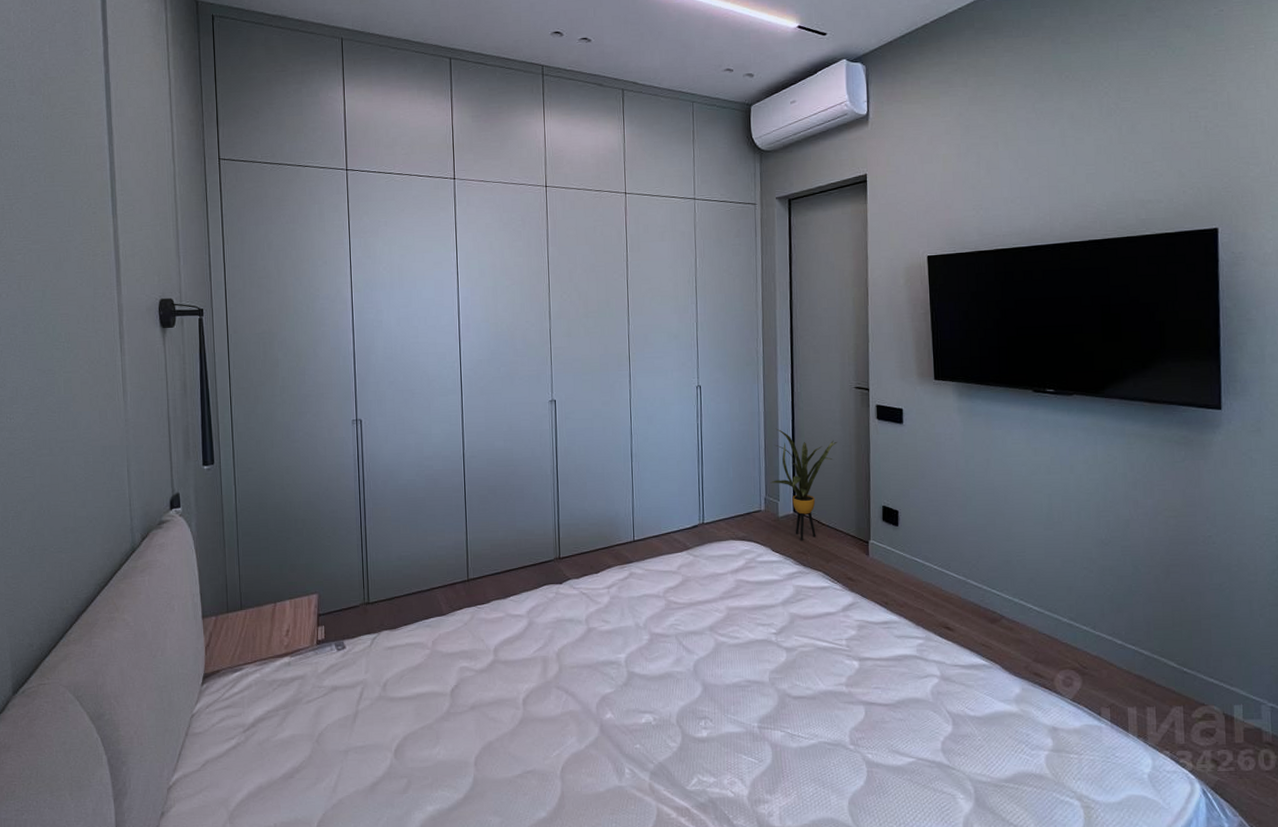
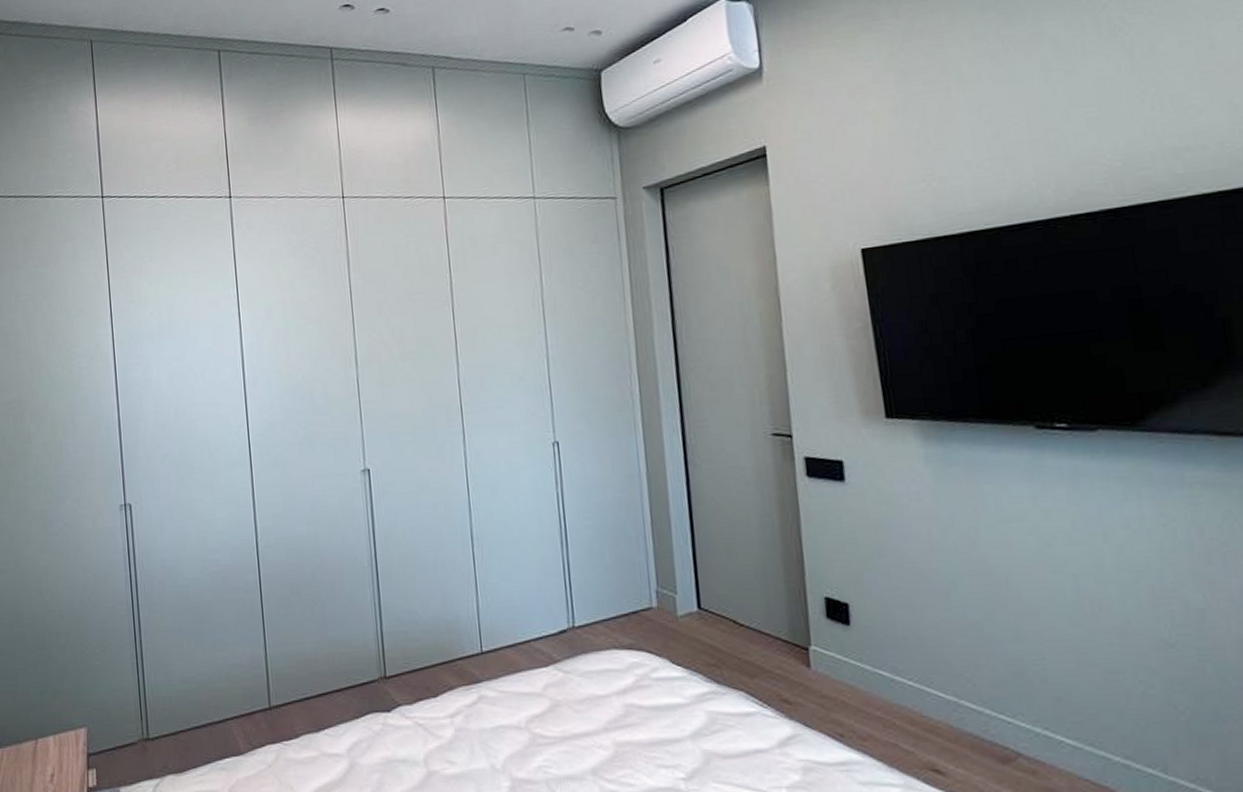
house plant: present [770,428,837,541] -> none [661,494,753,649]

